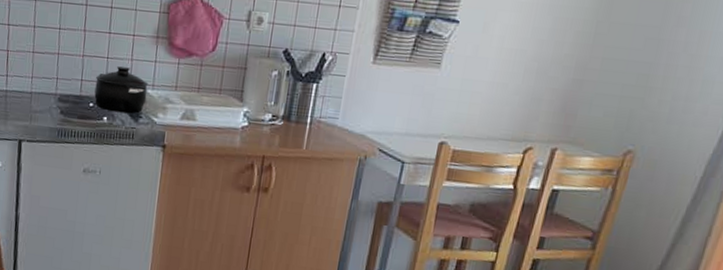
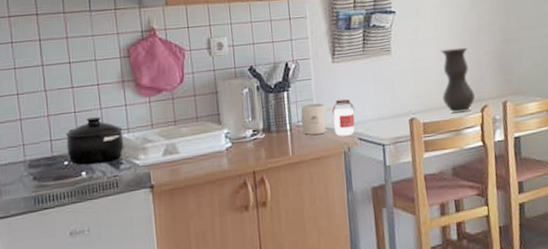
mug: none [322,100,361,136] -> present [300,103,335,136]
jar: none [356,103,384,144] -> present [332,99,355,136]
vase: none [483,75,531,149] -> present [441,47,476,113]

